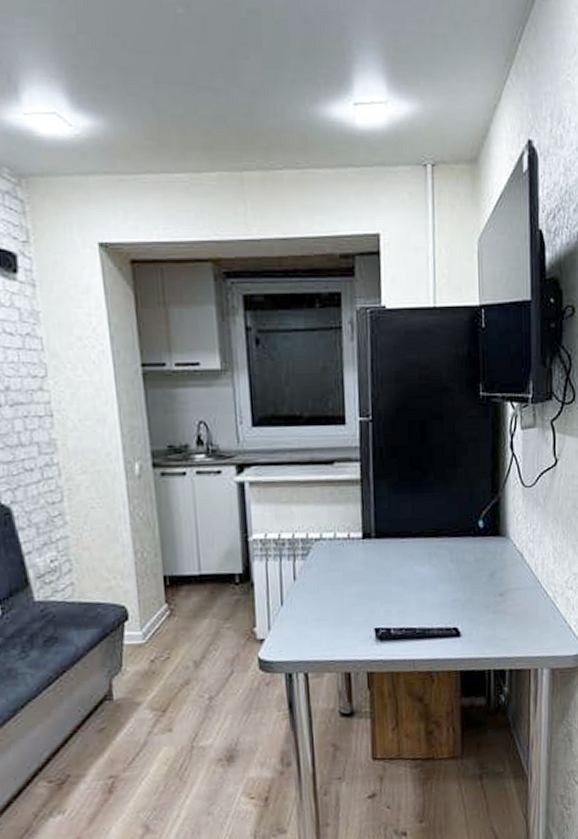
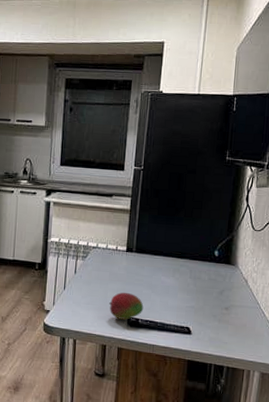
fruit: none [348,595,395,634] -> present [109,292,144,320]

